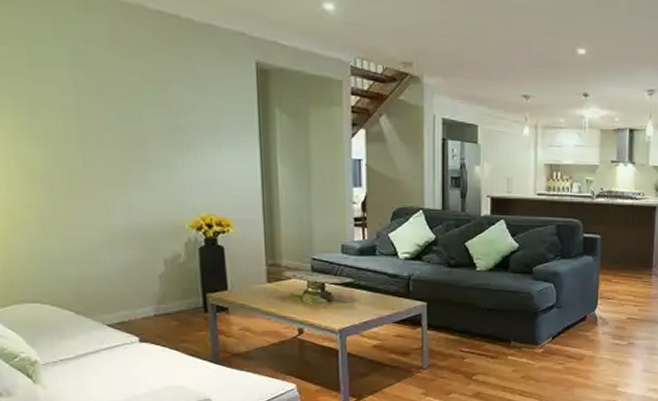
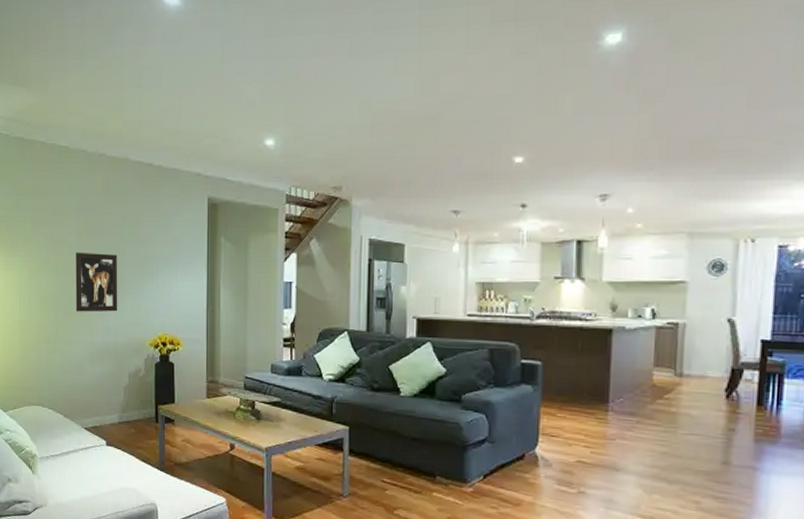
wall art: none [74,115,143,190] -> present [75,252,118,312]

